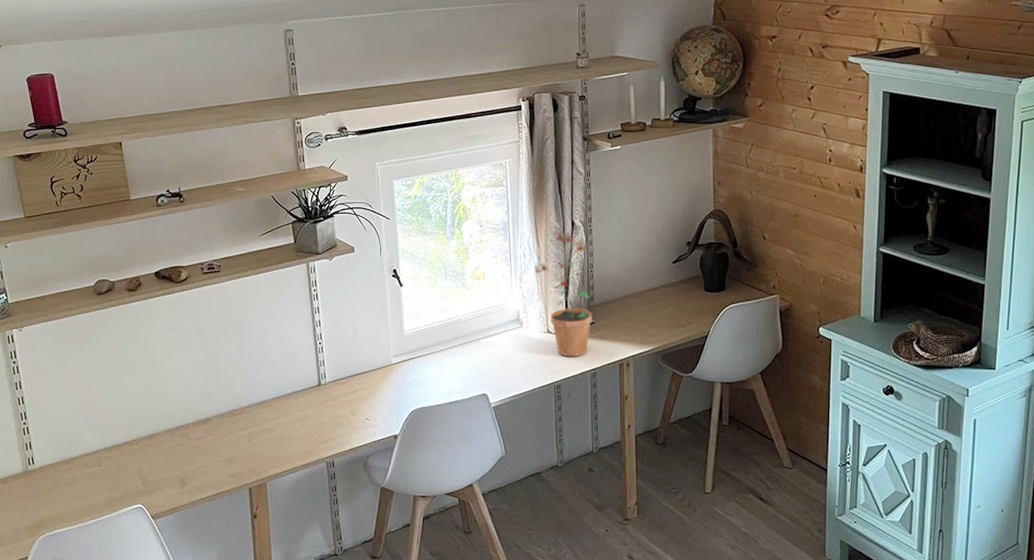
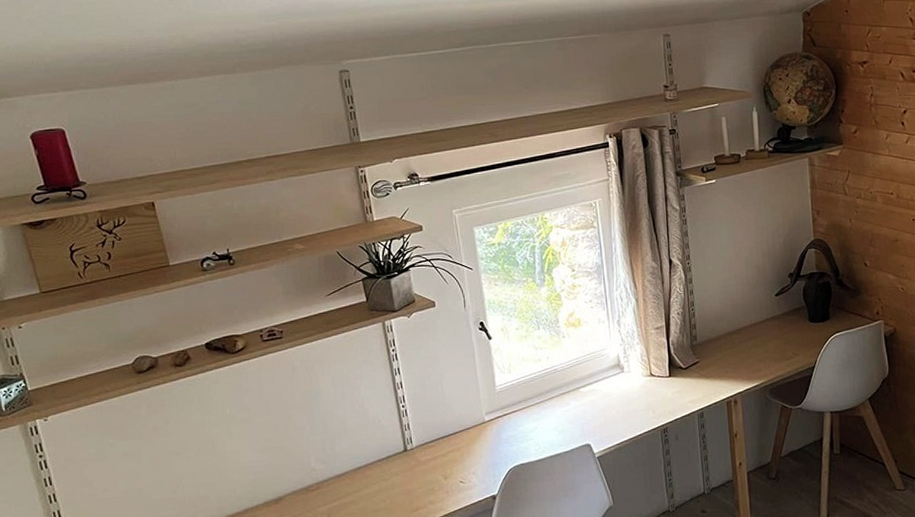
potted plant: present [534,231,592,357] -> none [632,270,696,399]

